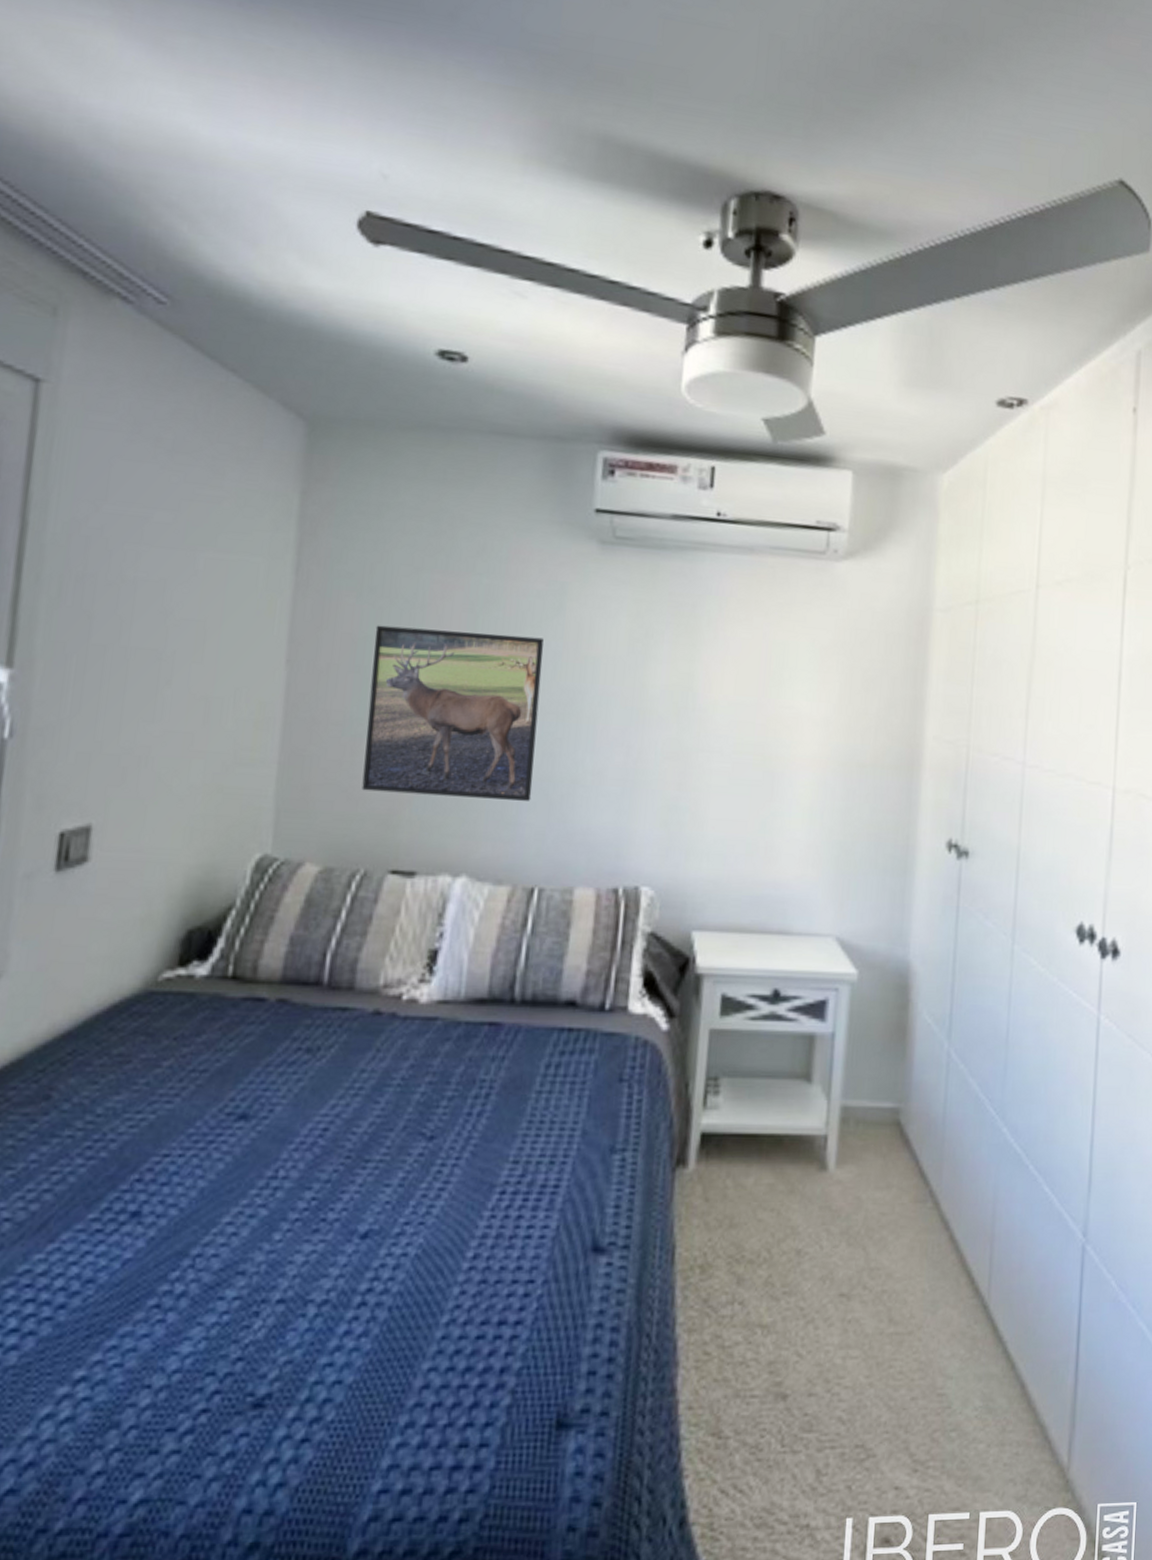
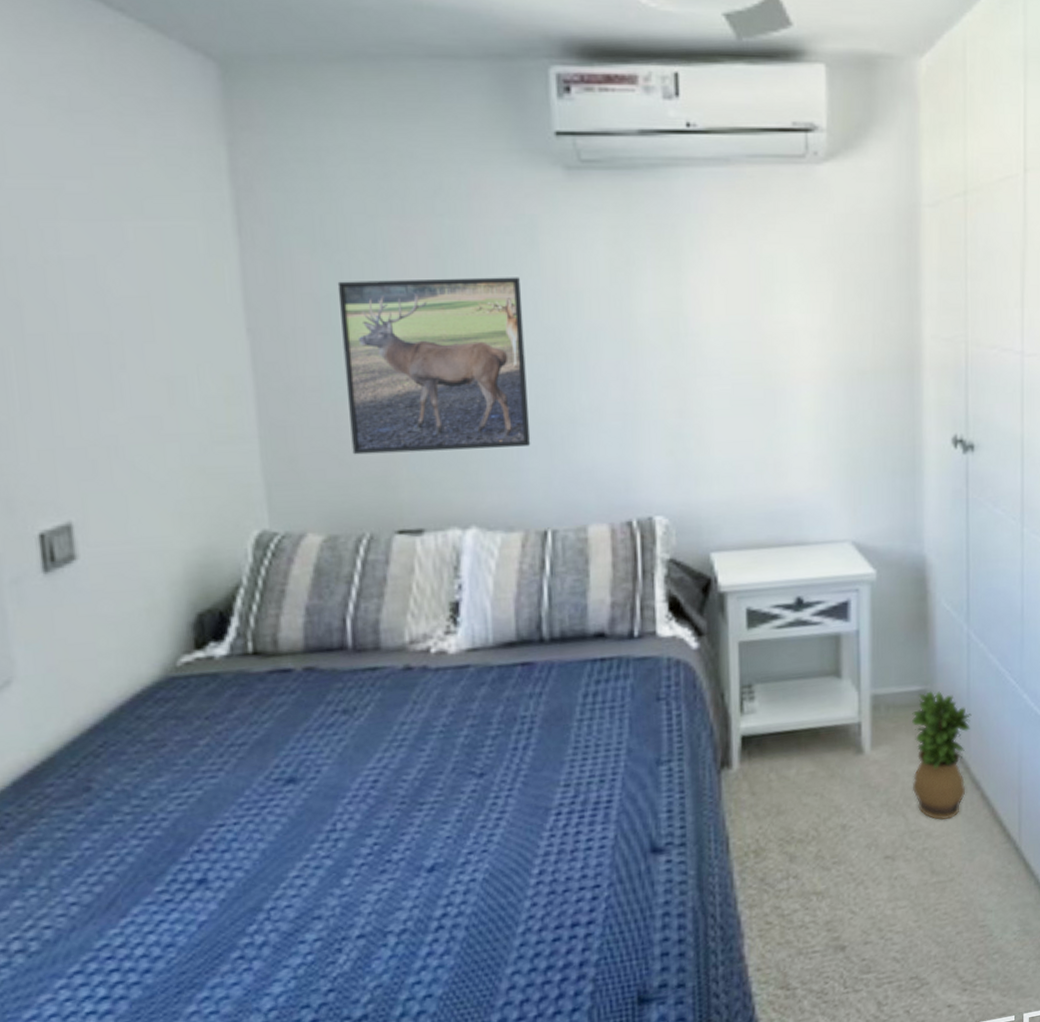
potted plant: none [875,1110,946,1260] -> present [911,691,972,820]

